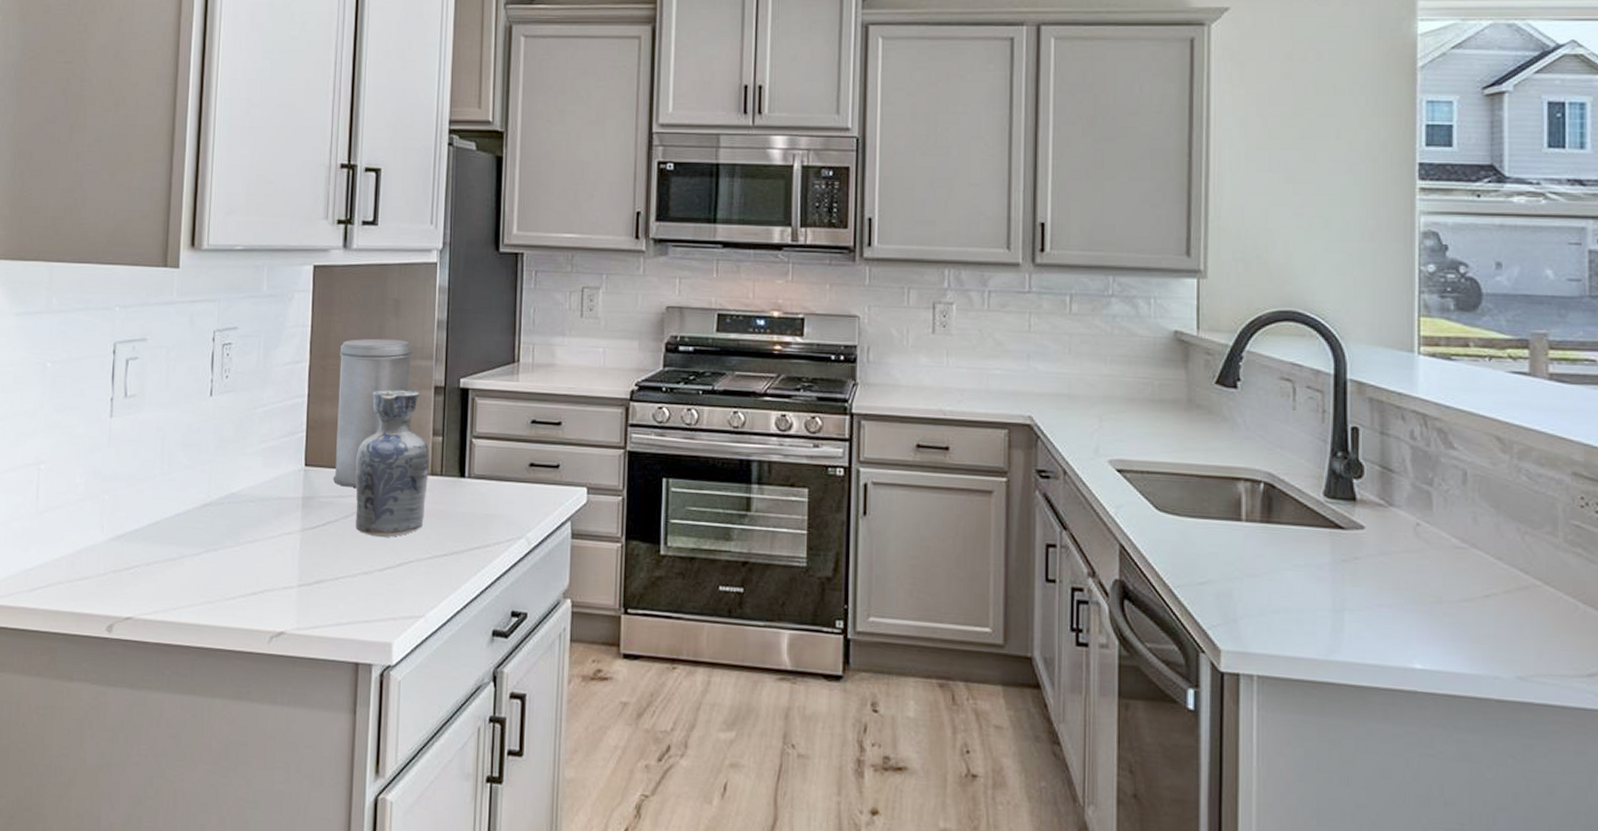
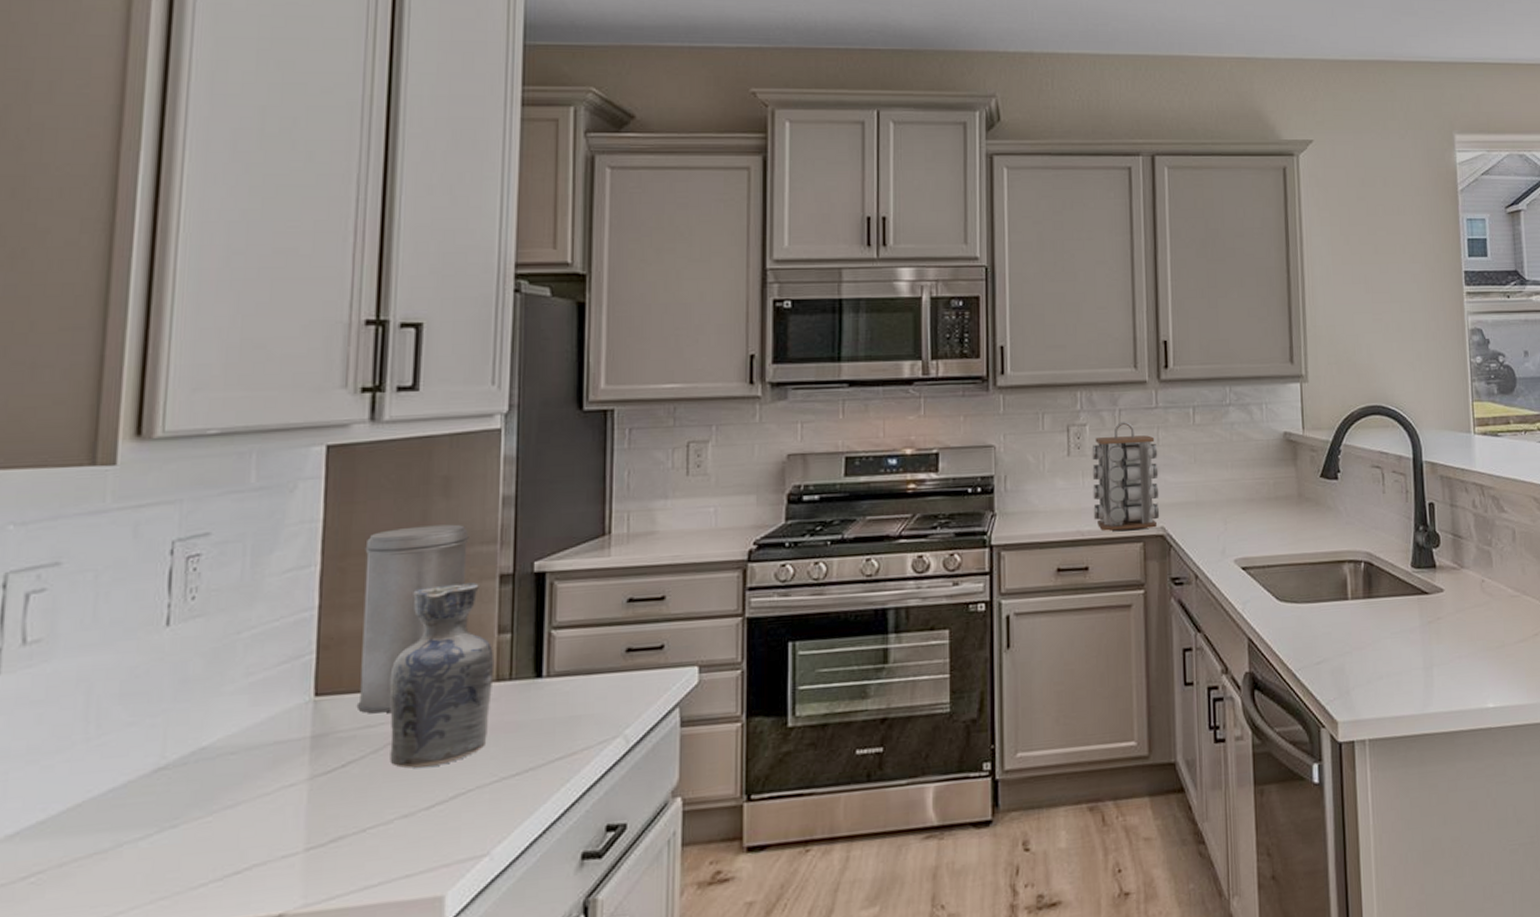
spice rack: none [956,304,1029,417] -> present [1091,422,1160,532]

